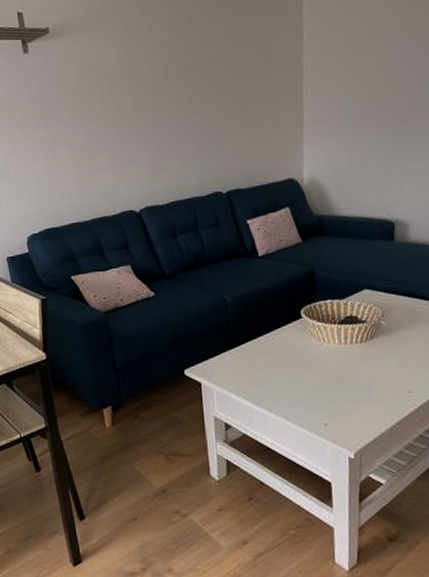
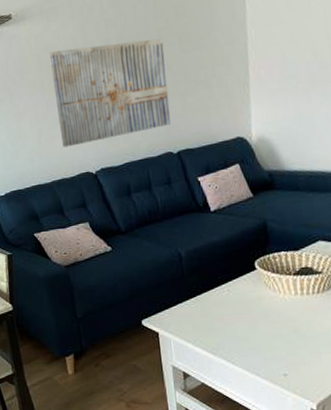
wall art: none [91,66,221,183] -> present [49,38,170,148]

